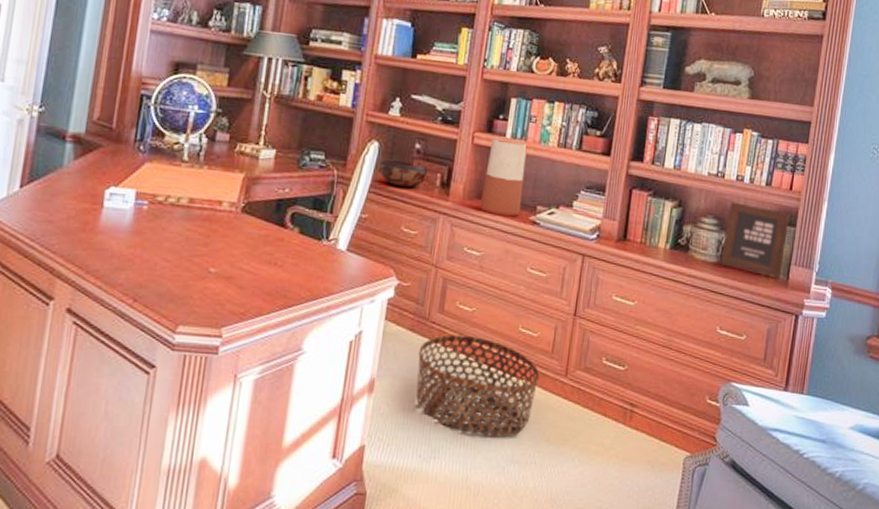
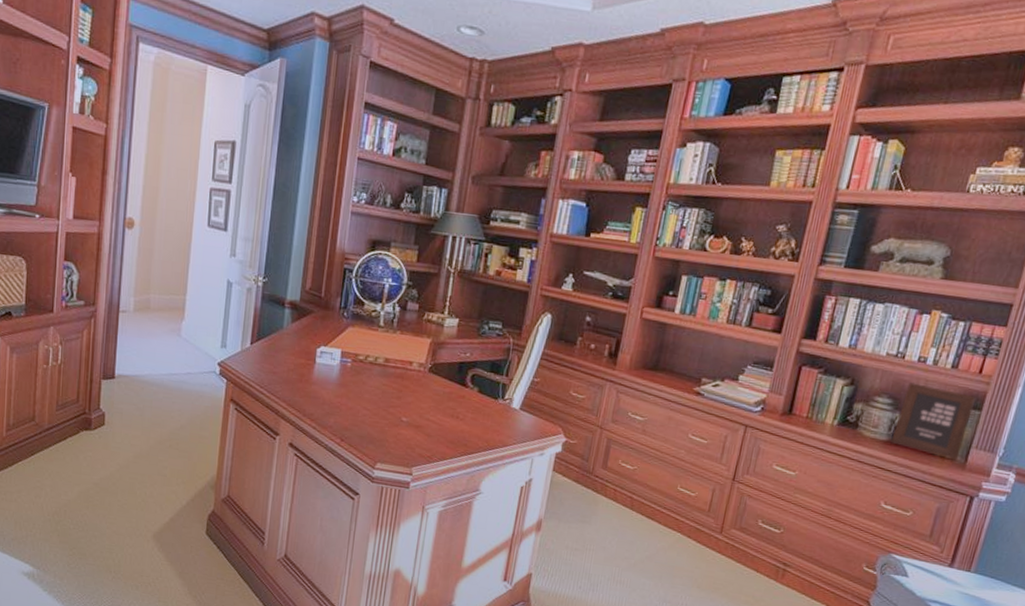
decorative bowl: present [379,158,428,189] -> none [551,329,597,357]
basket: present [416,334,540,436] -> none [578,488,696,580]
vase: present [479,138,527,217] -> none [645,313,695,388]

